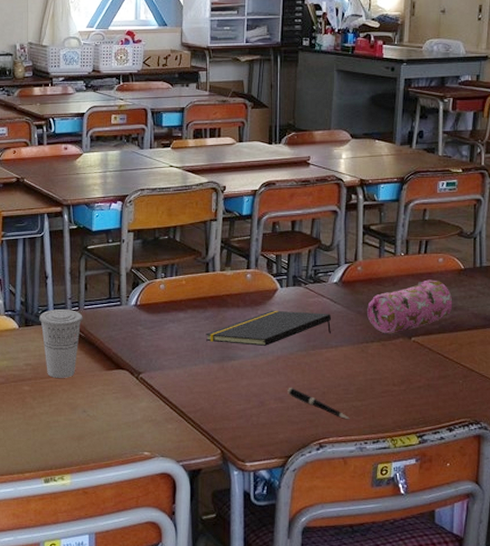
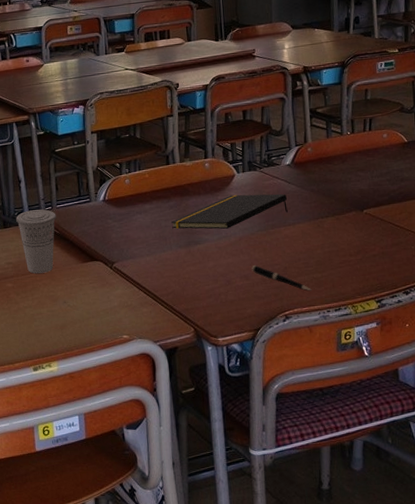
pencil case: present [367,280,453,334] -> none [320,154,400,209]

